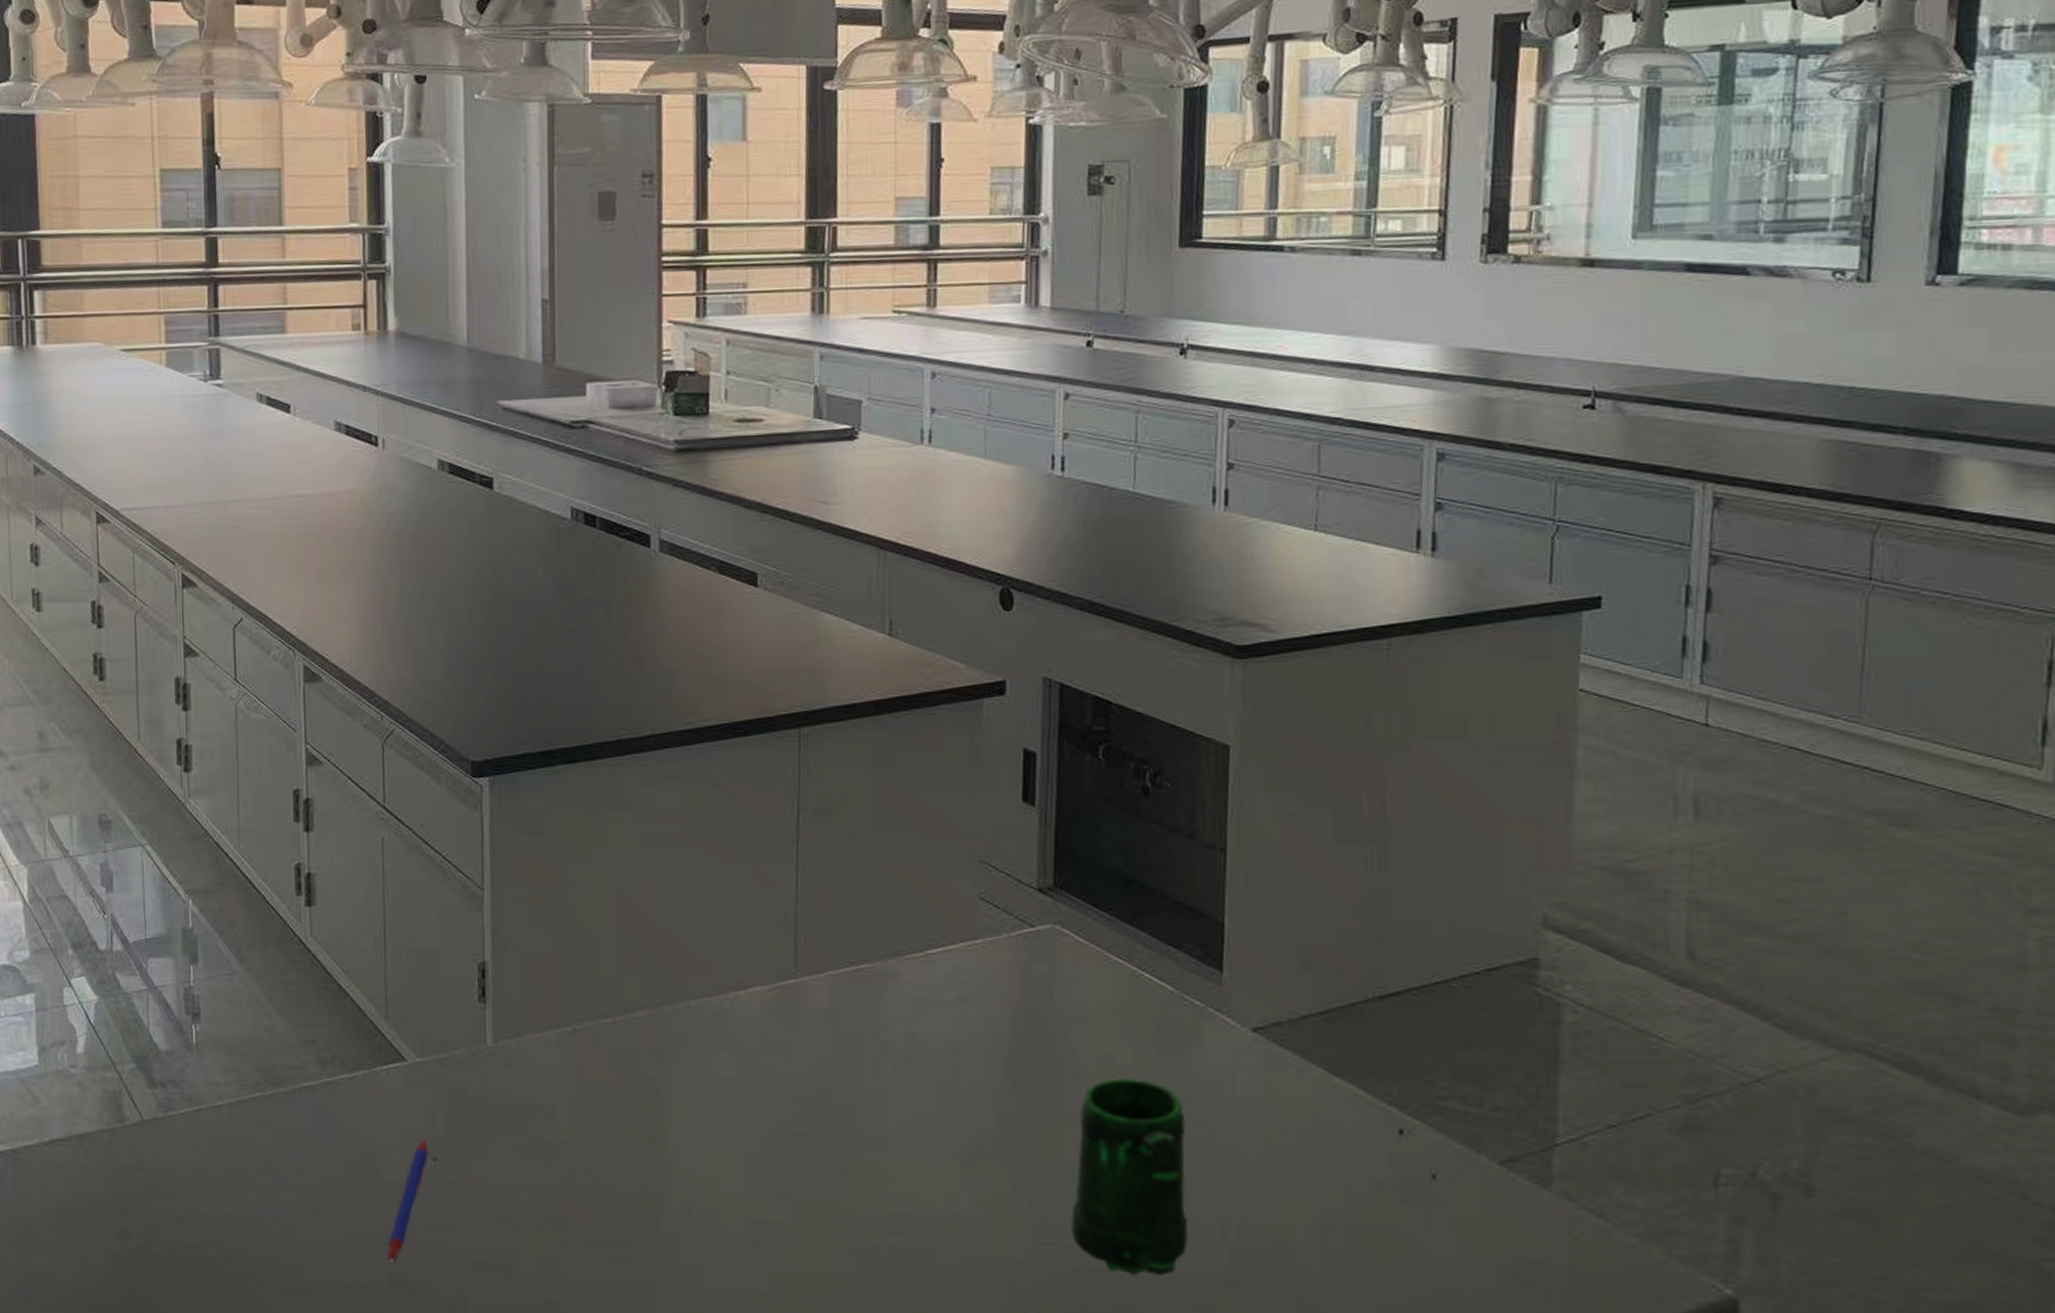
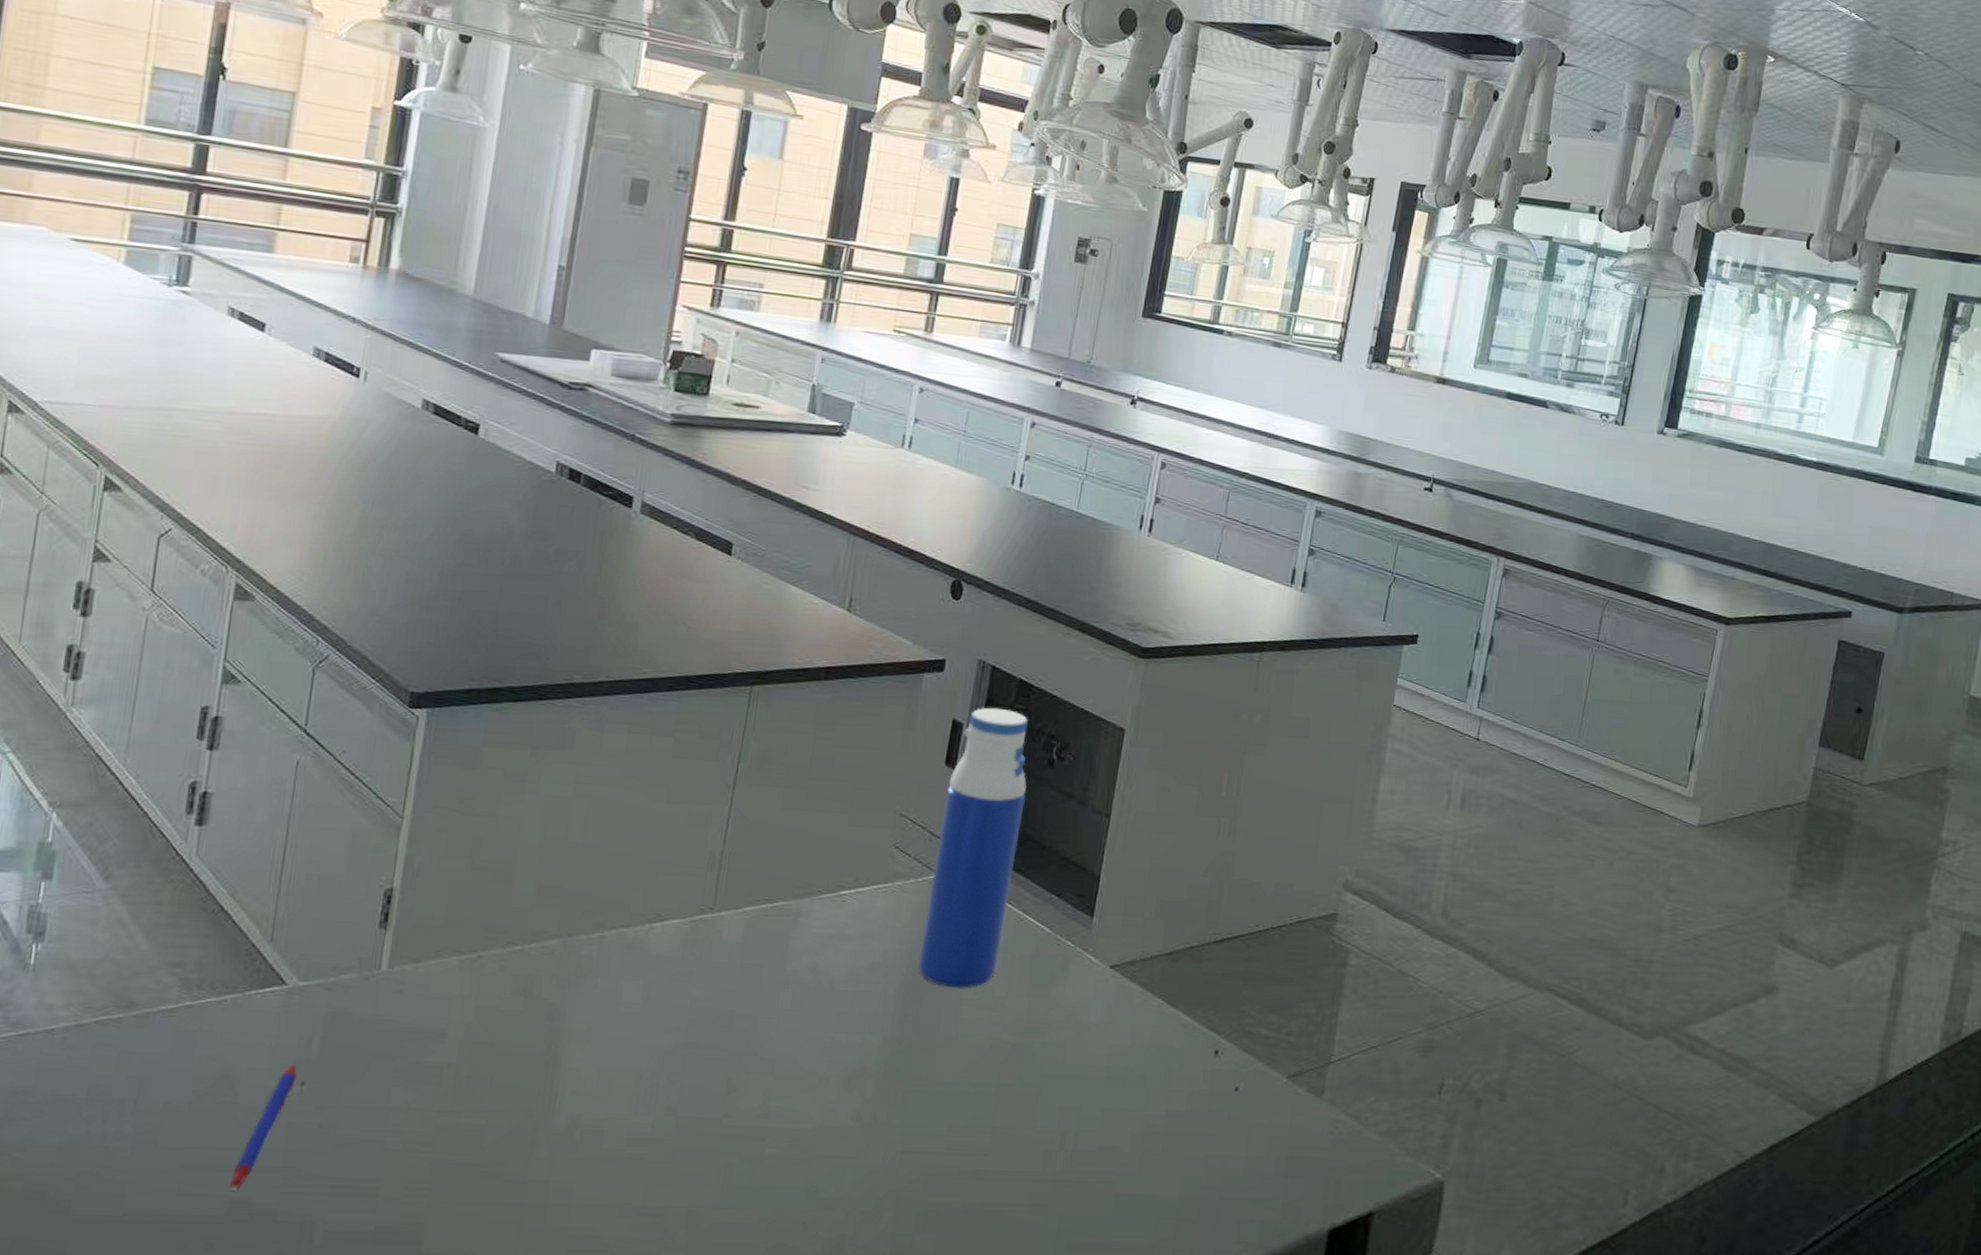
water bottle: none [1024,731,1121,1057] -> present [917,707,1028,988]
mug: present [1070,1077,1189,1277] -> none [932,1006,1045,1179]

